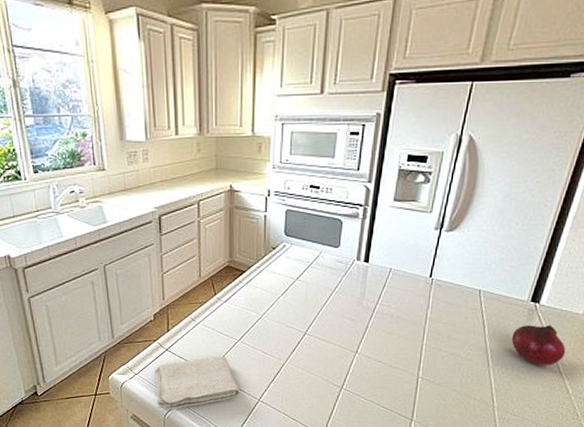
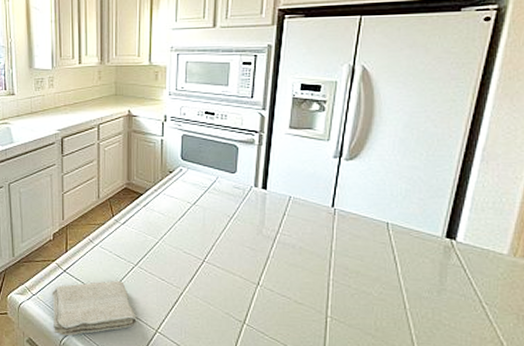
fruit: present [511,325,566,366] -> none [428,264,493,312]

